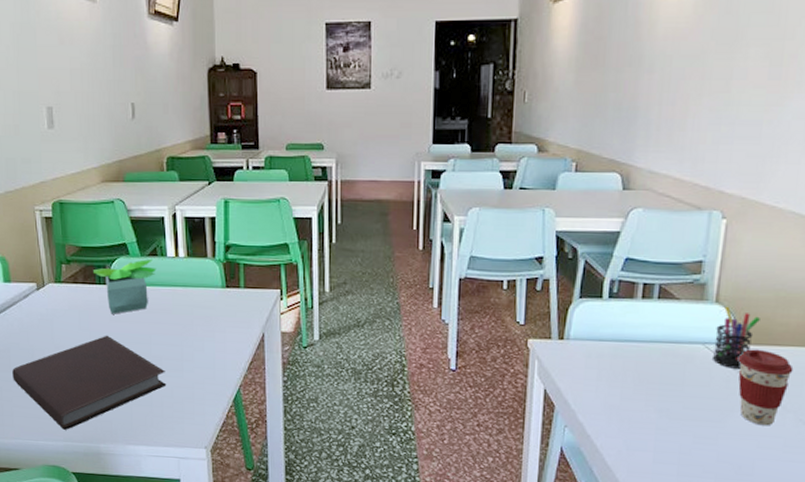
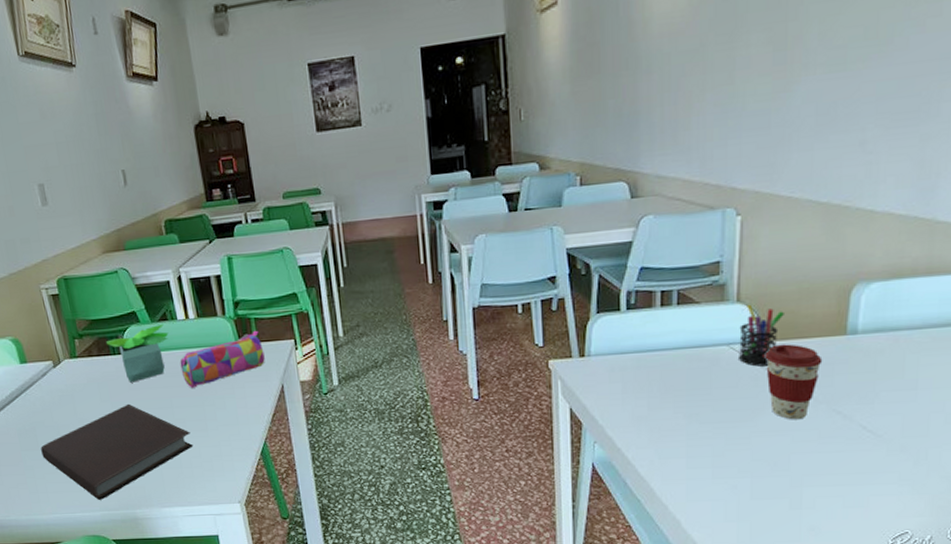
pencil case: none [164,276,249,327] -> present [180,330,265,388]

